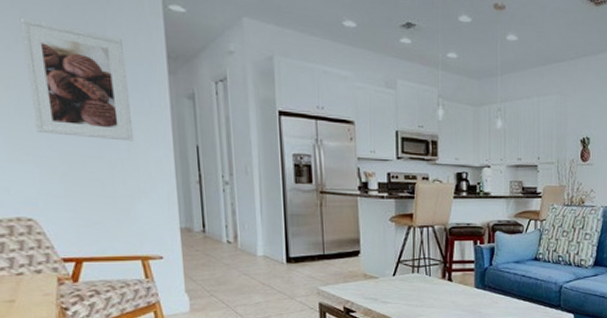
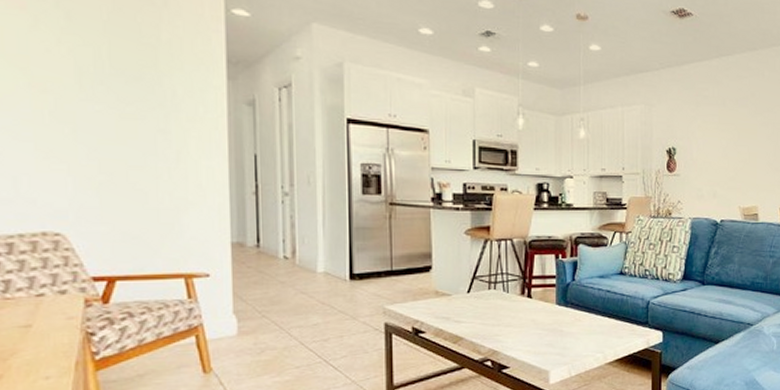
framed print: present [19,17,134,141] -> none [64,18,185,150]

